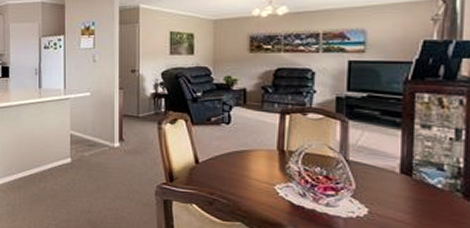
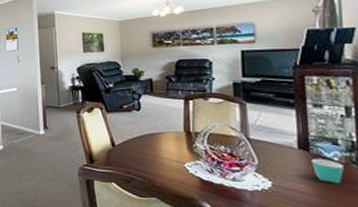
mug: none [412,184,447,213] -> present [310,158,344,184]

